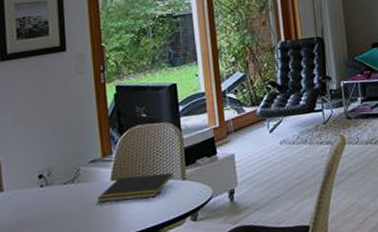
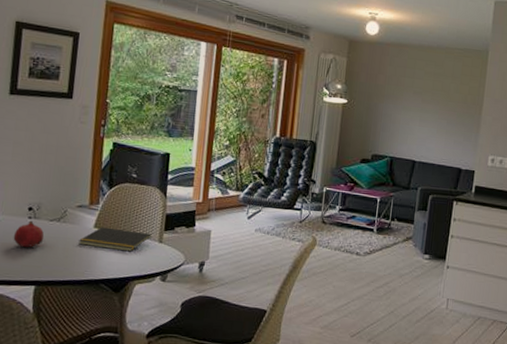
fruit: none [27,189,60,220] -> present [13,220,45,248]

